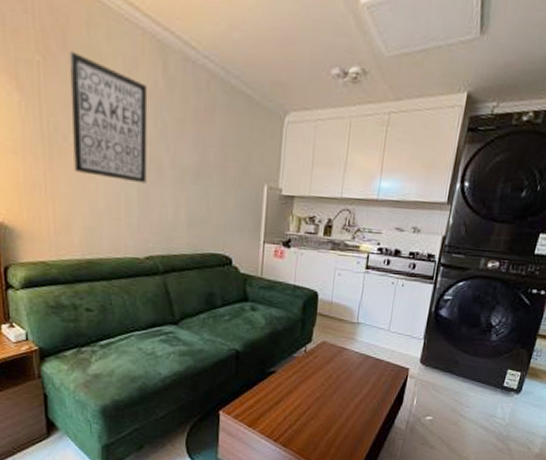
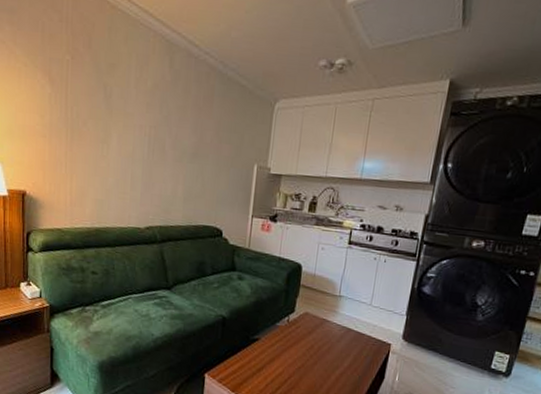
wall art: present [70,51,148,184] -> none [90,51,156,163]

